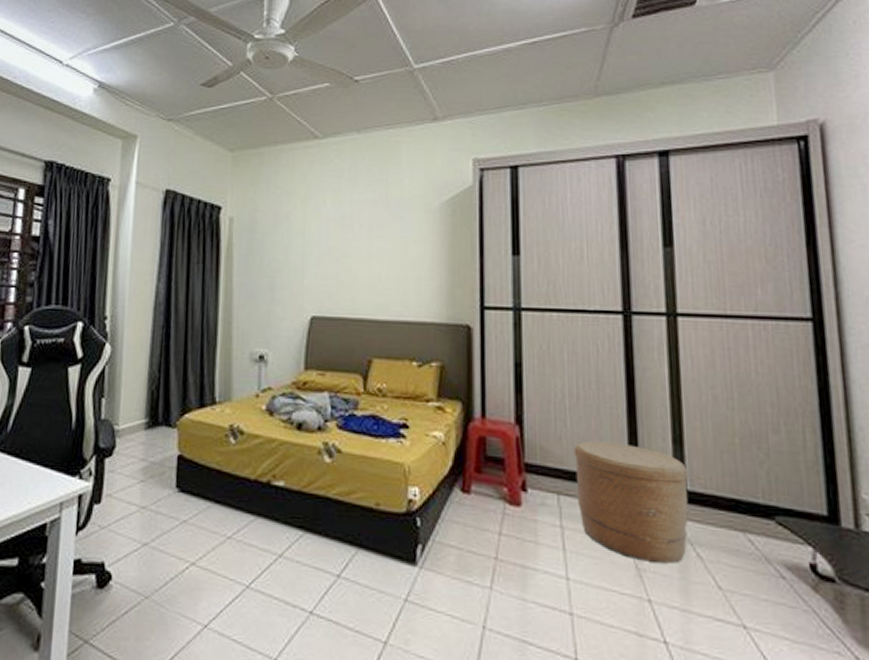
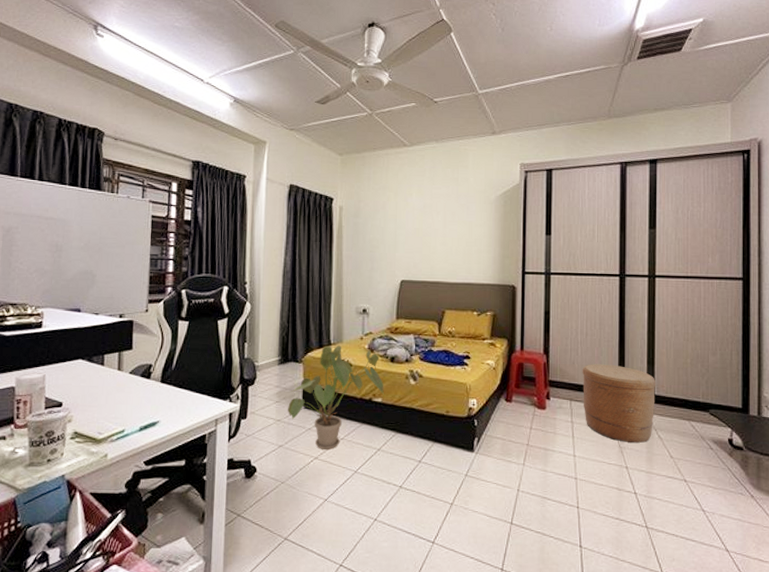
house plant: none [156,404,288,552] -> present [288,345,384,449]

